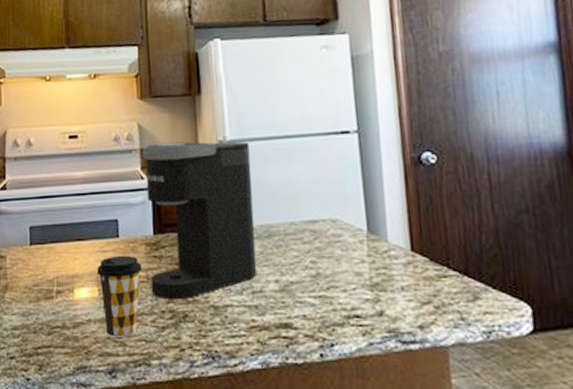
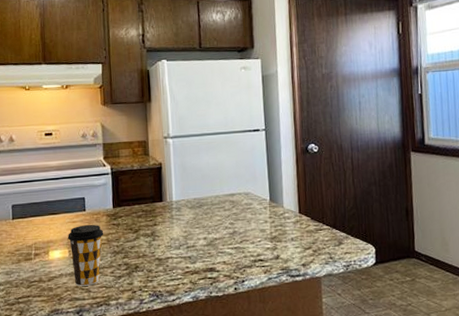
coffee maker: present [142,141,258,300] -> none [105,137,191,256]

